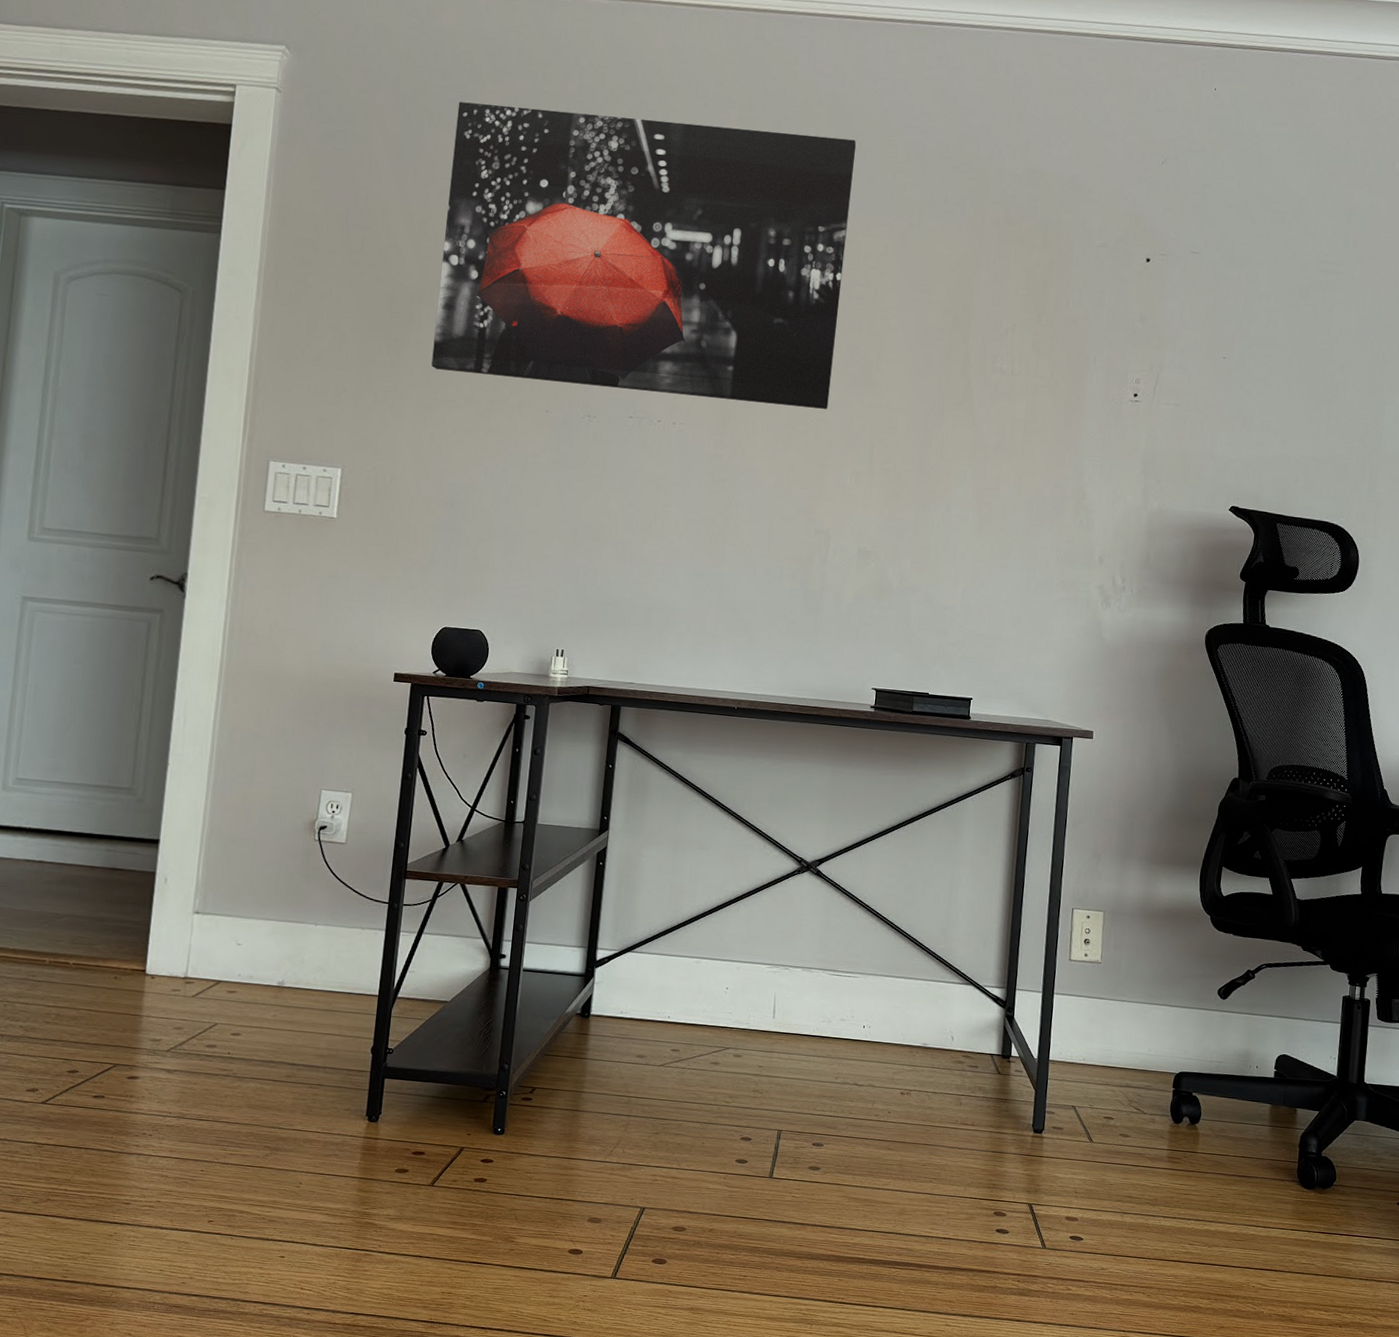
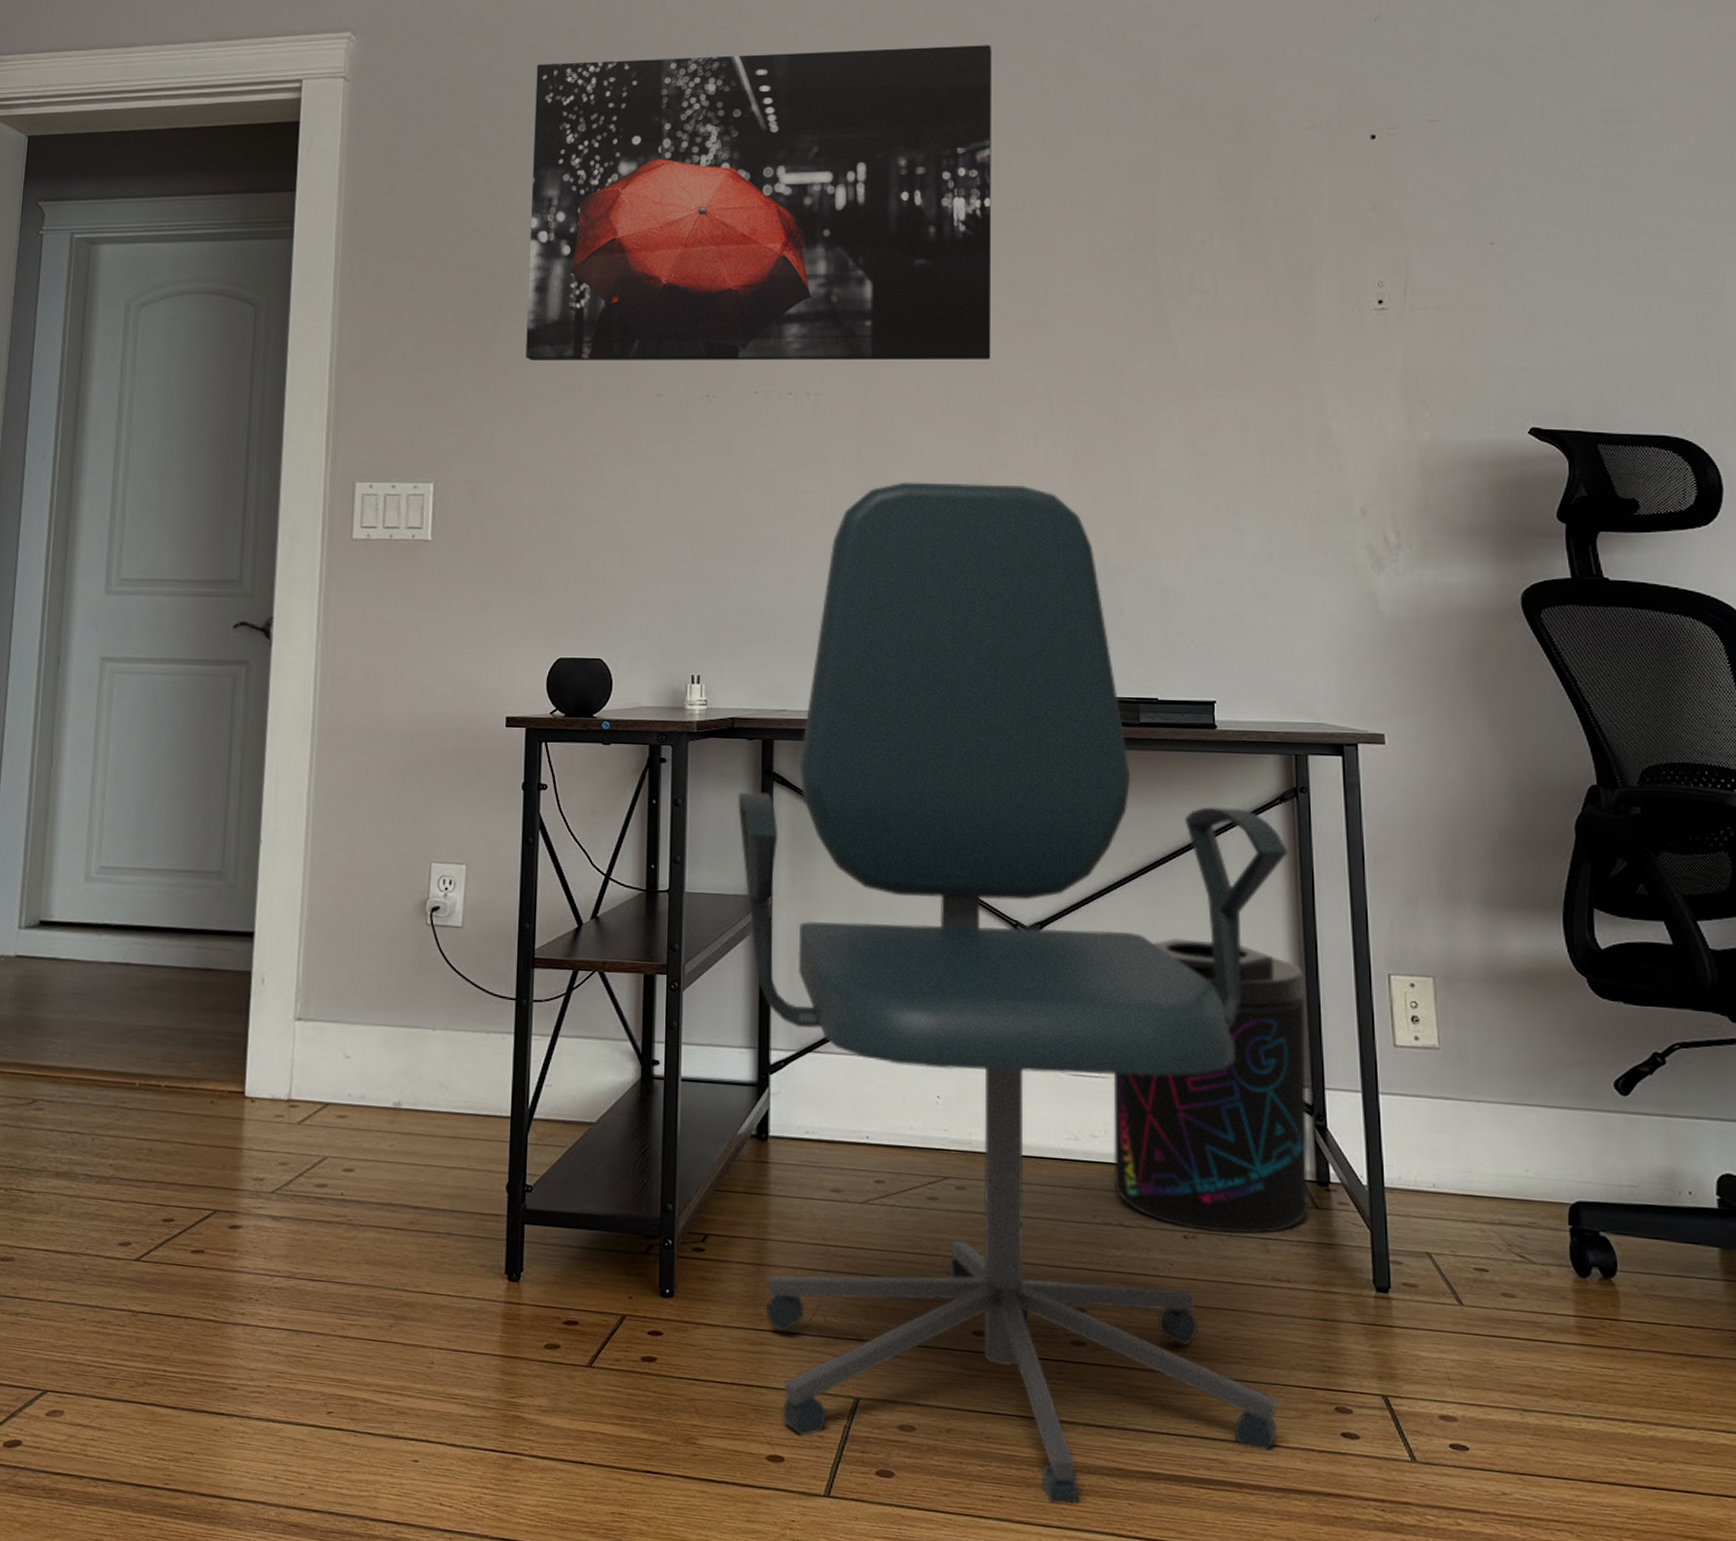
office chair: none [577,504,1012,1282] -> present [738,482,1289,1506]
supplement container: none [854,876,1012,1092] -> present [1113,938,1309,1235]

